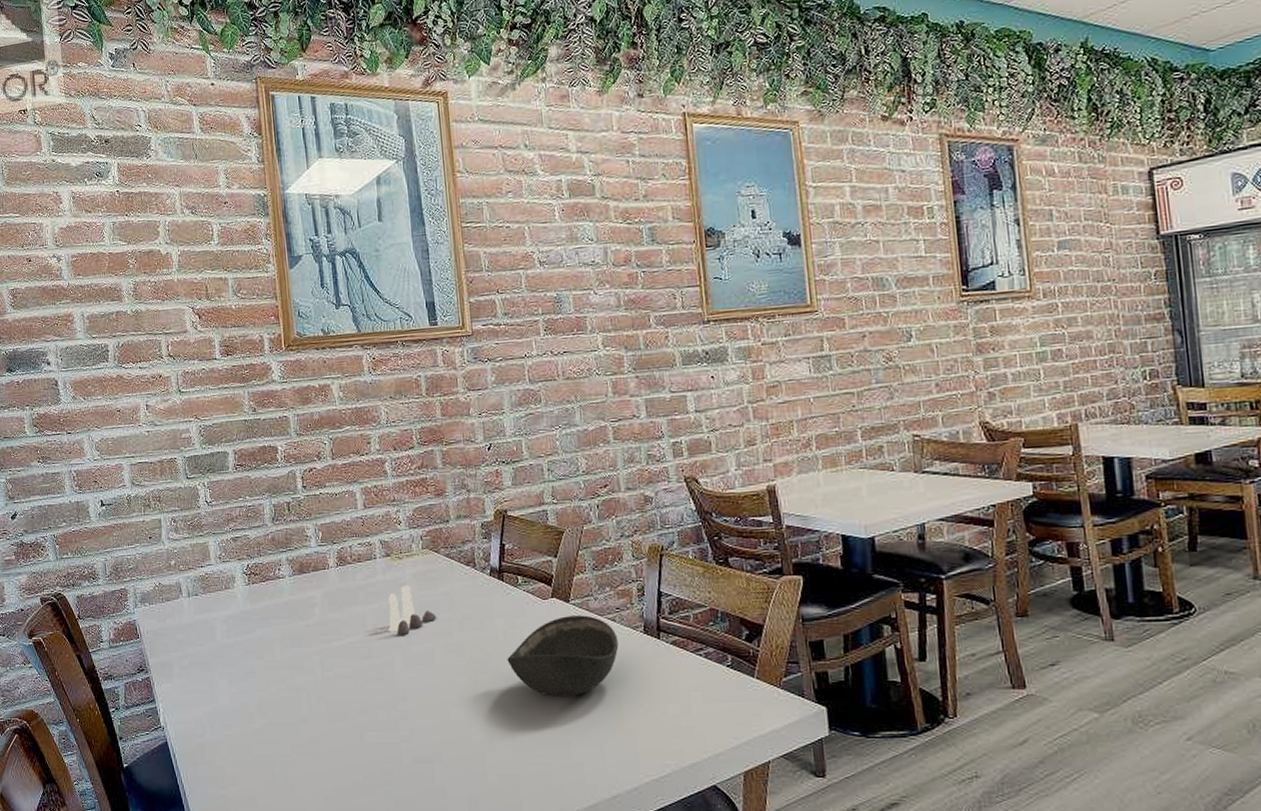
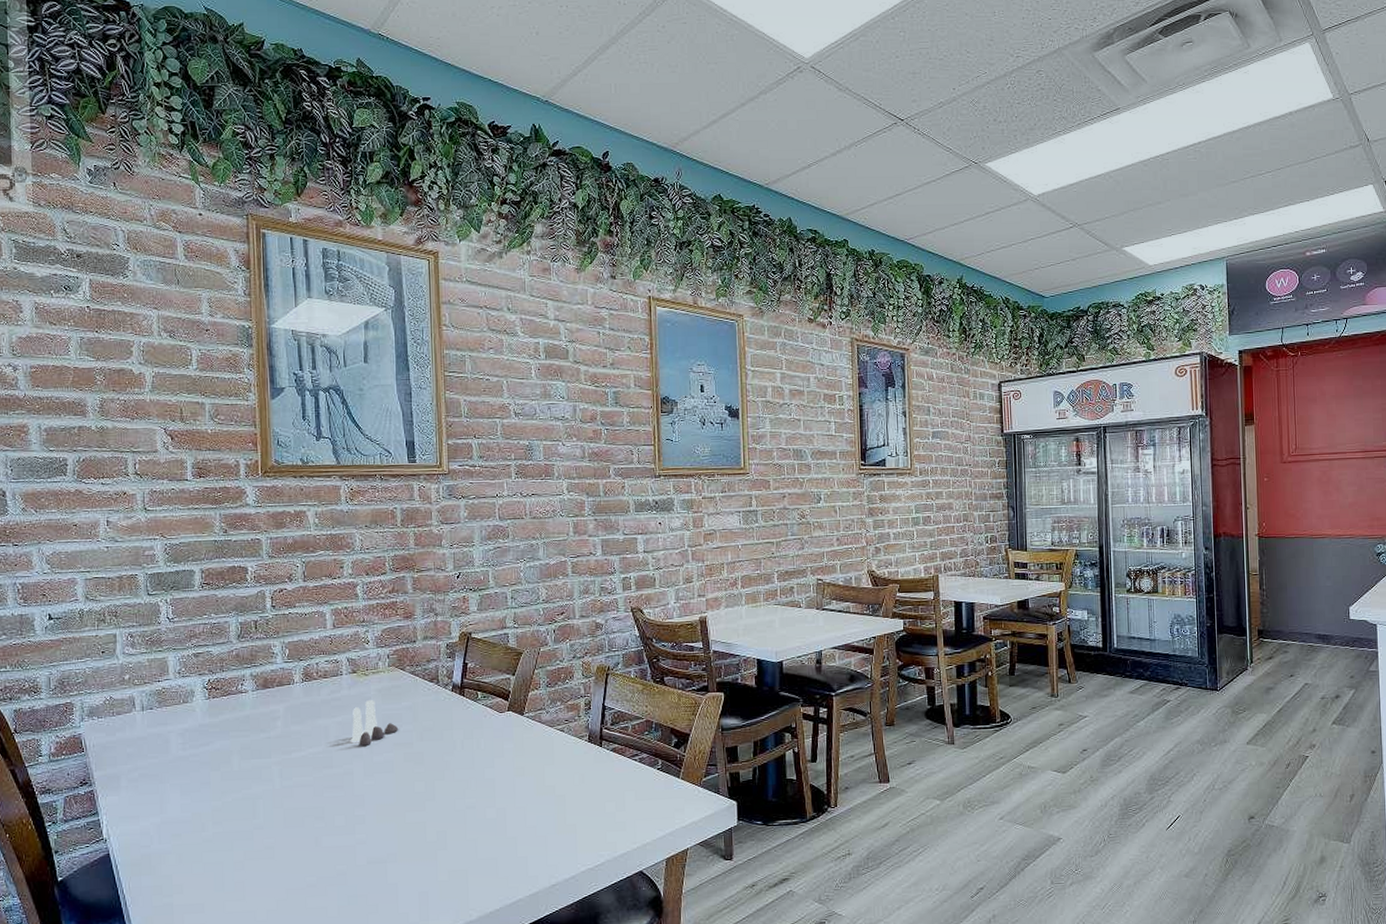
bowl: present [507,615,619,697] -> none [463,726,565,799]

